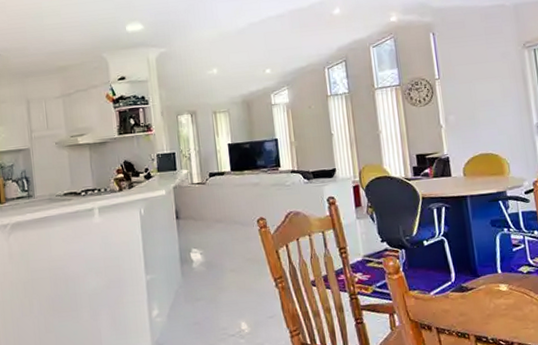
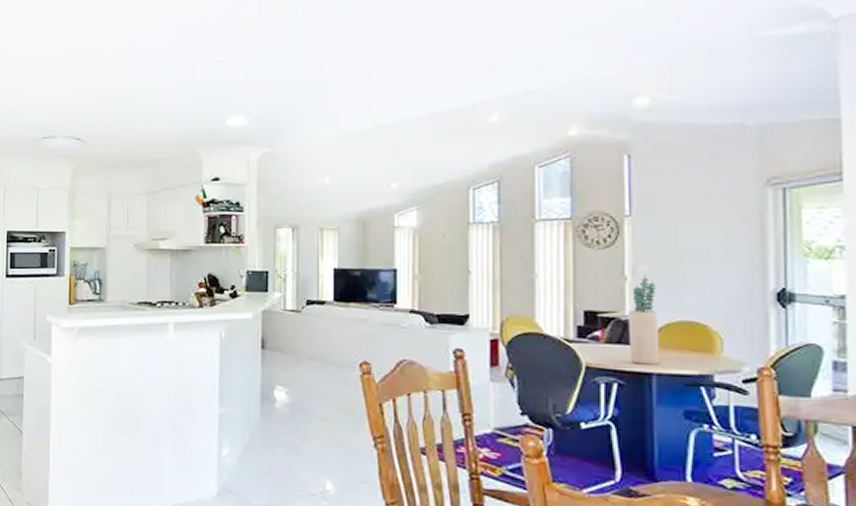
vase: none [445,122,471,191] -> present [628,274,660,365]

